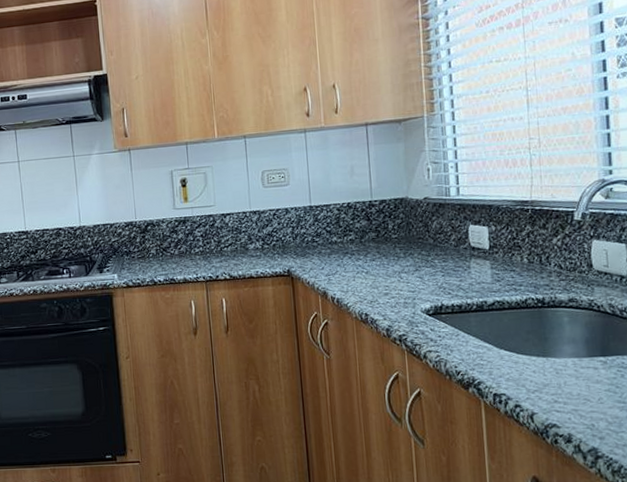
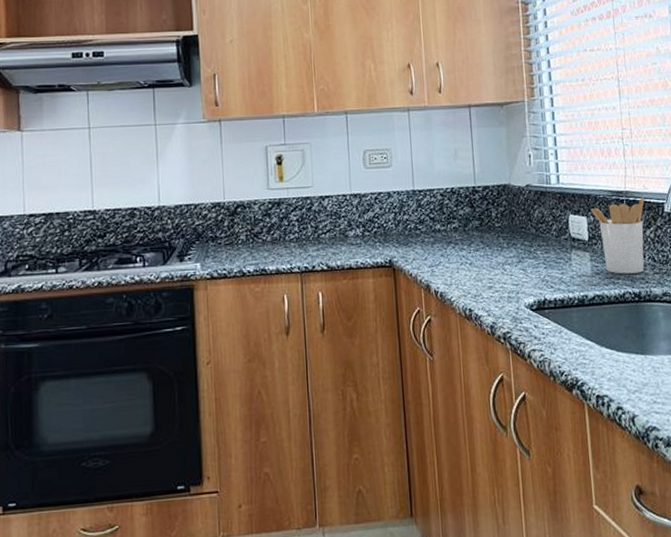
utensil holder: none [492,206,552,281] -> present [591,197,645,274]

